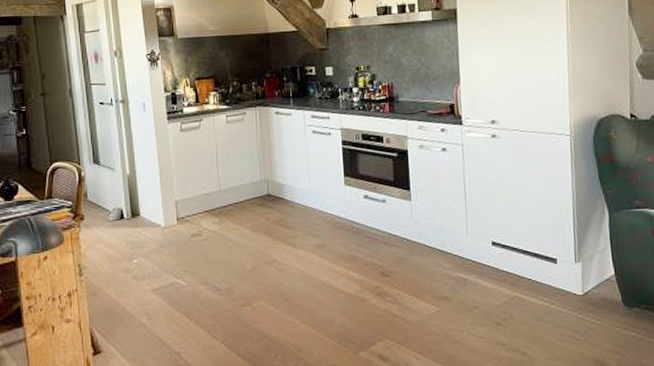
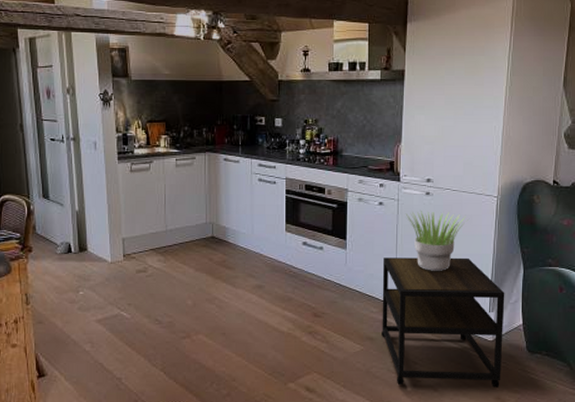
side table: none [452,203,597,350] -> present [382,257,505,389]
potted plant: none [472,155,541,220] -> present [406,211,469,271]

